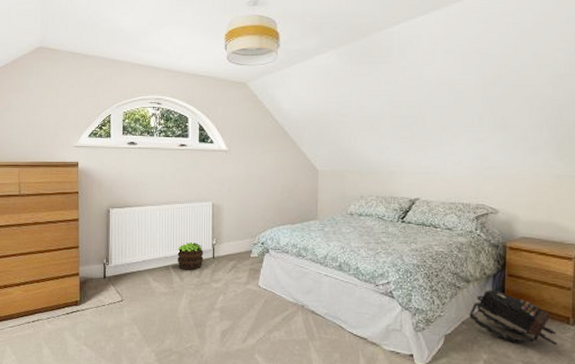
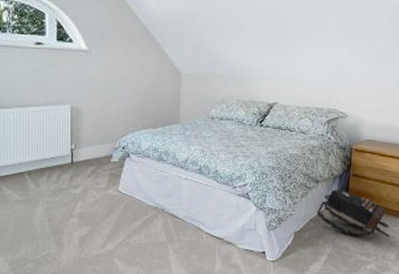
potted plant: present [177,242,204,270] -> none [33,148,62,177]

